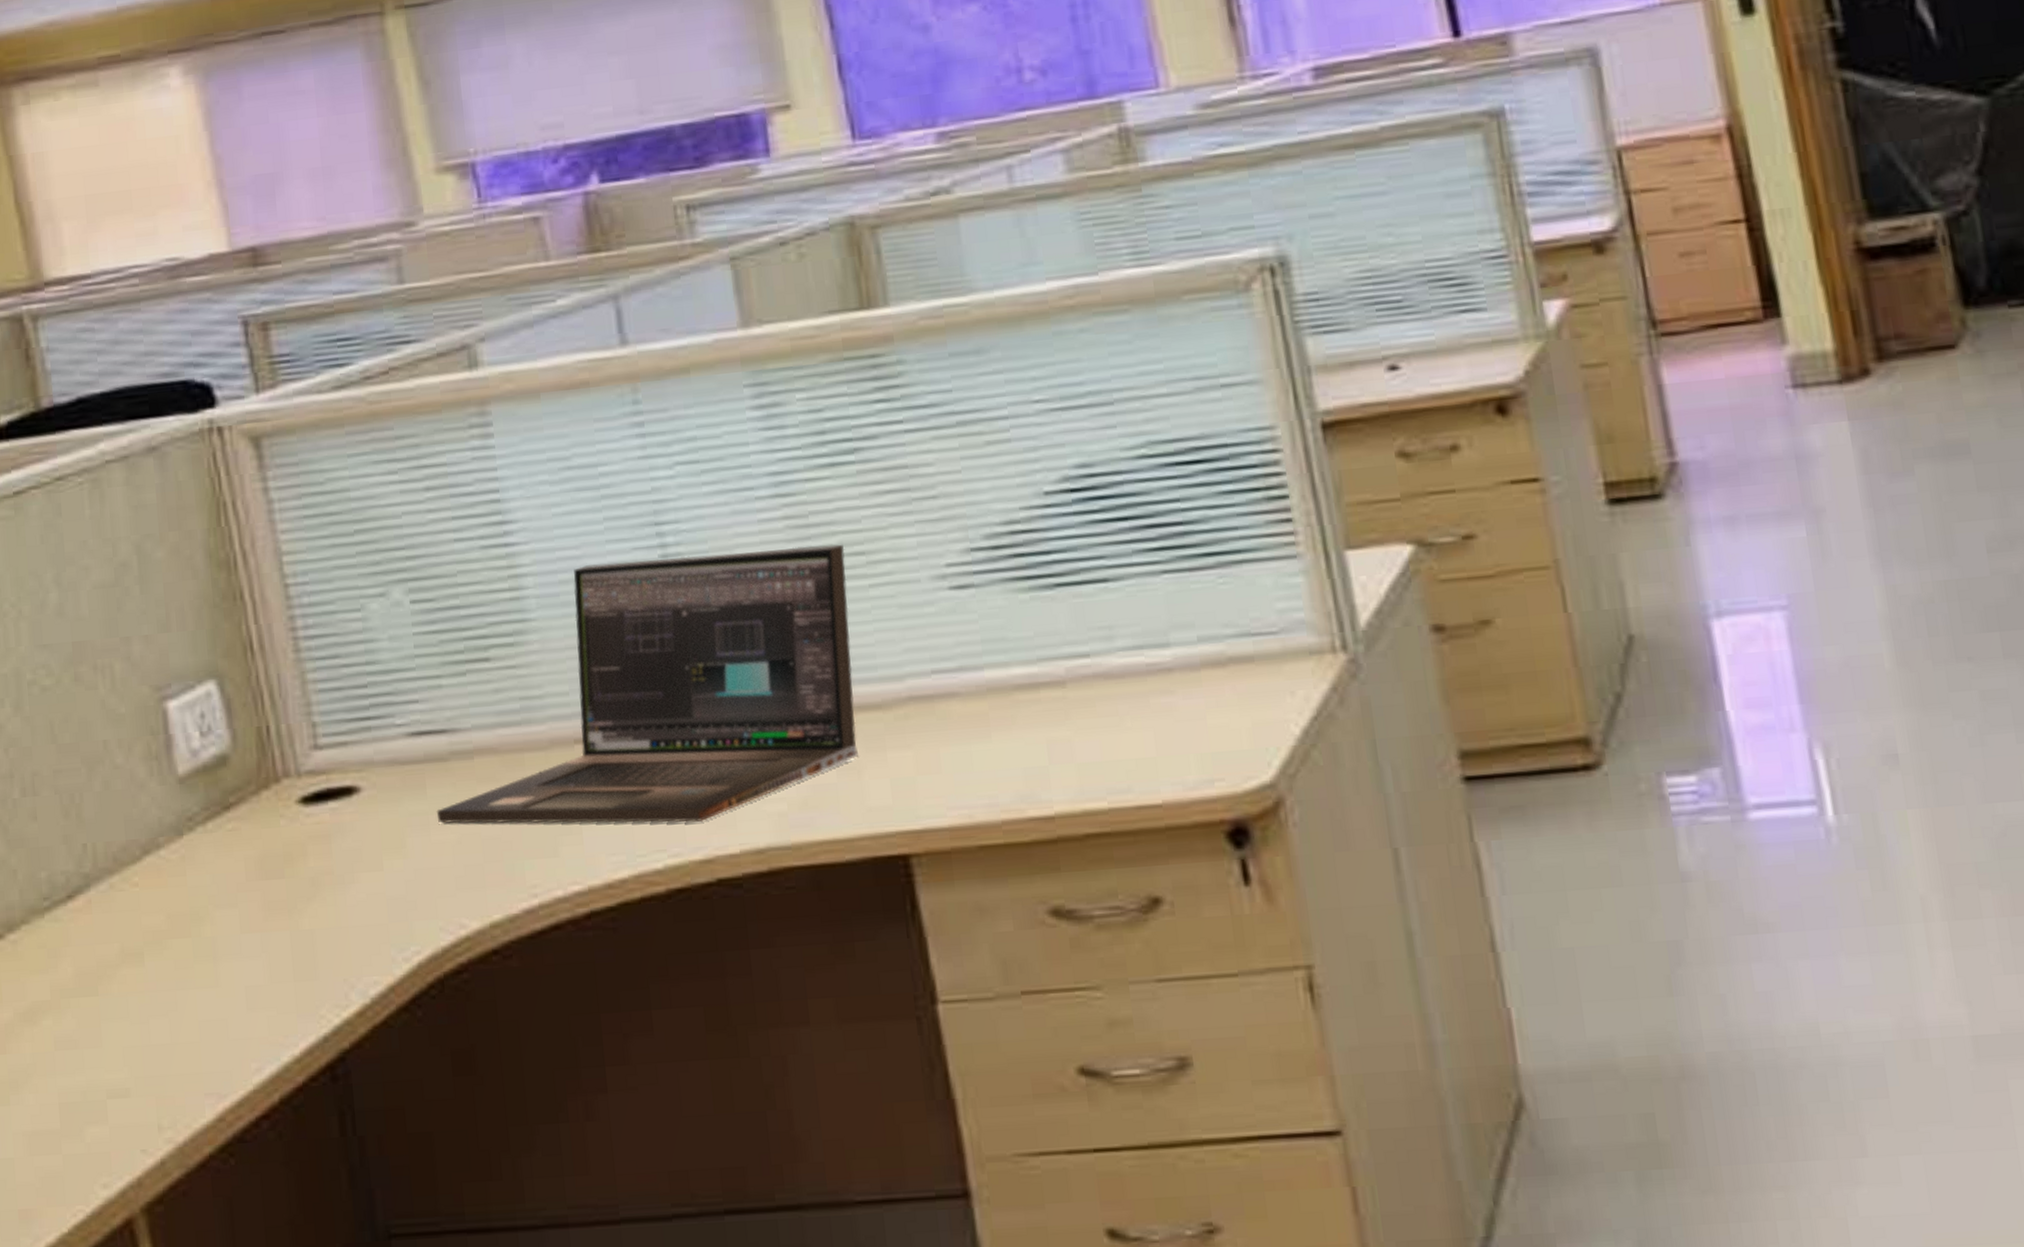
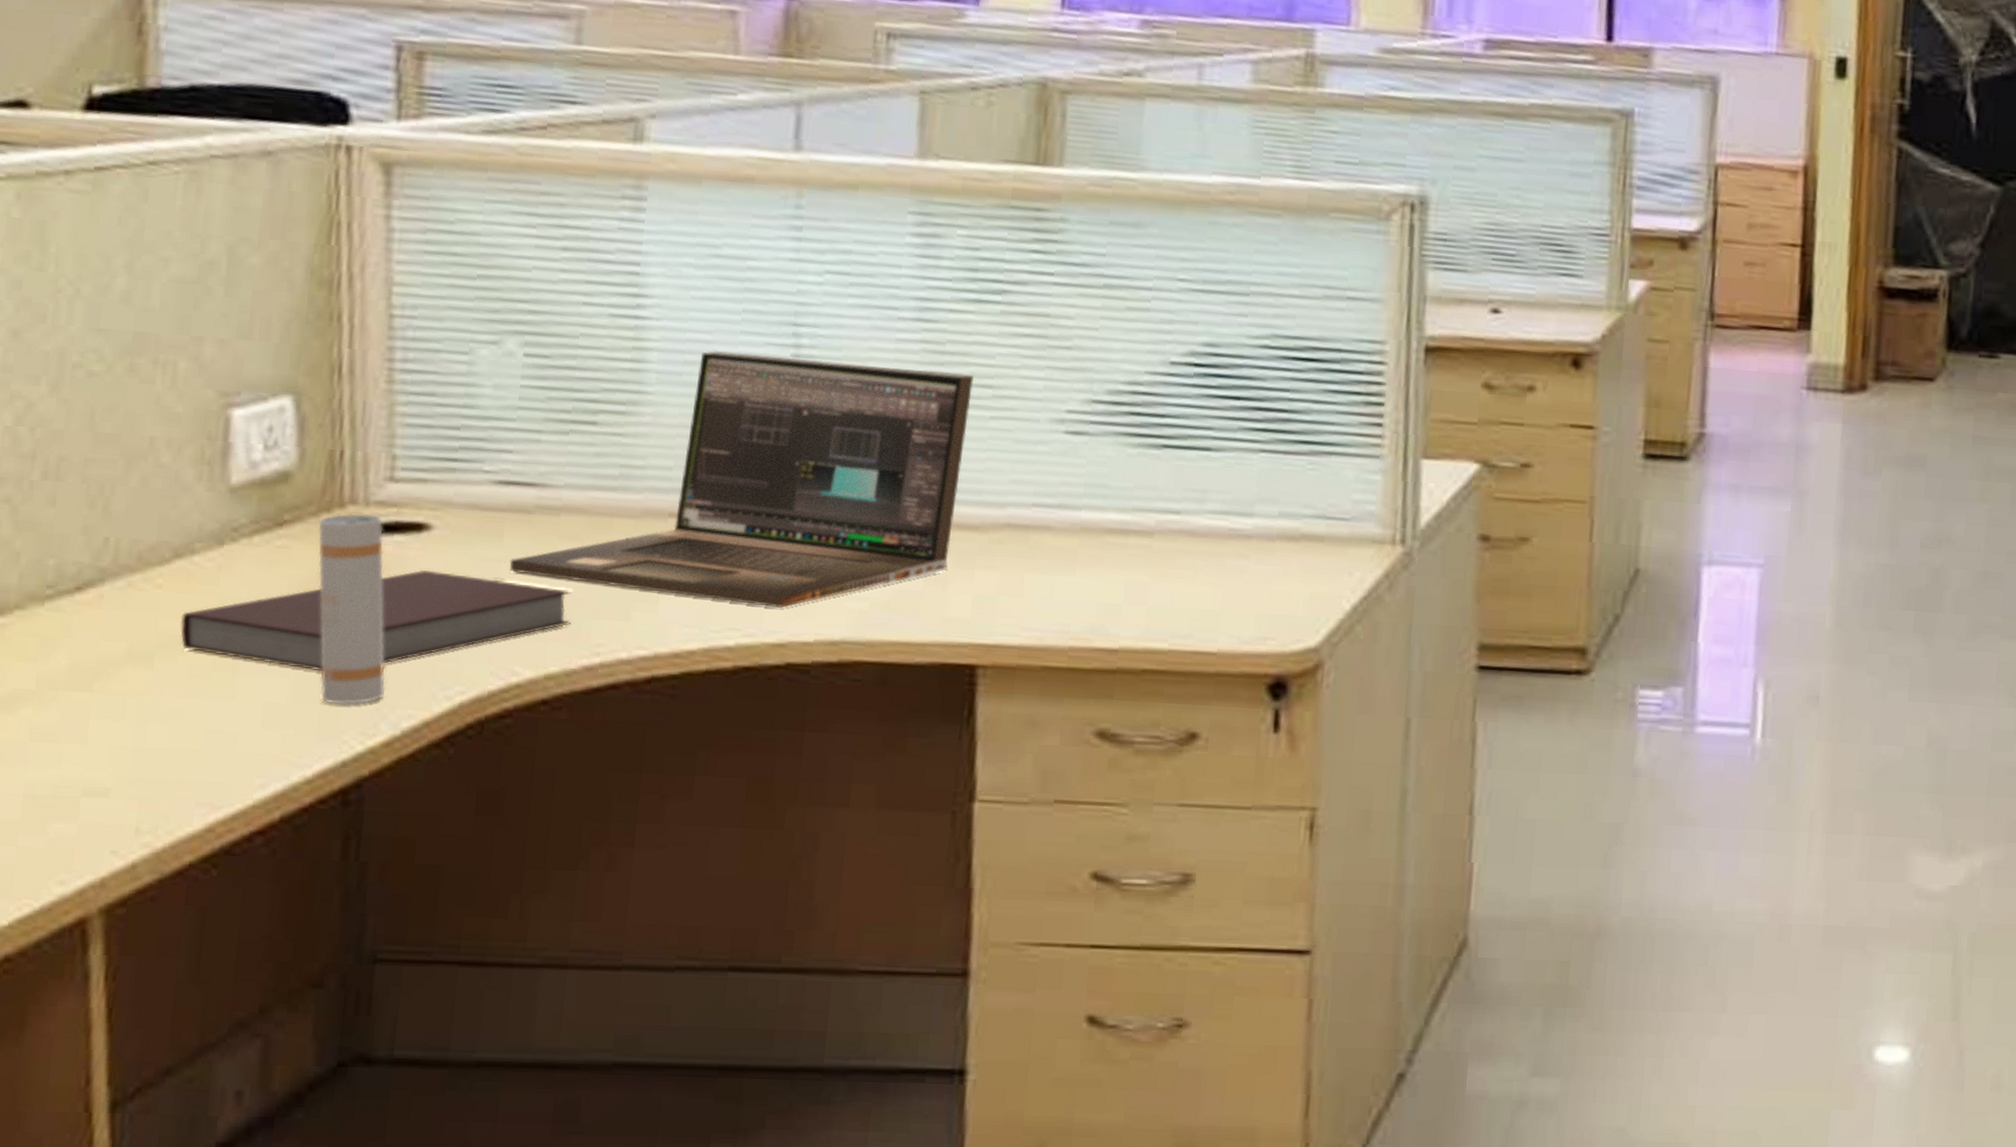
notebook: none [159,832,505,948] -> present [180,569,572,671]
beverage can: none [260,785,350,981] -> present [318,513,386,705]

